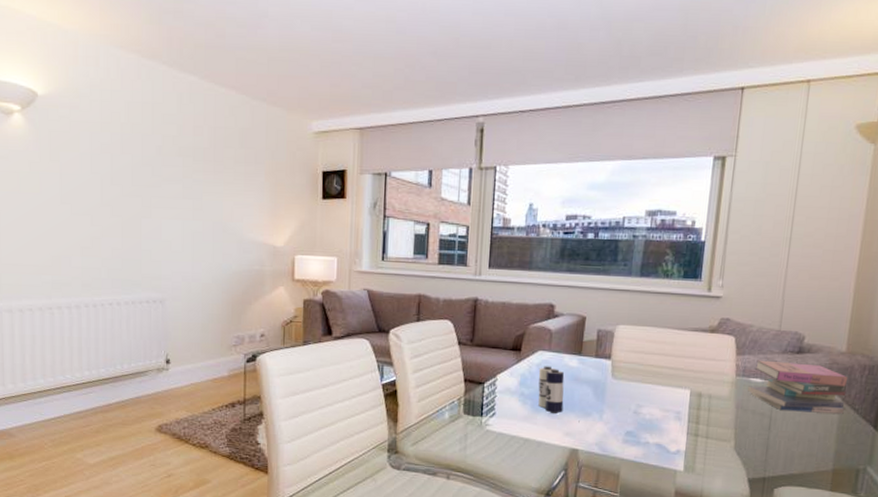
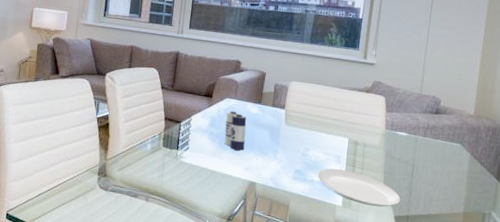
plate: none [654,427,755,470] -> present [318,168,400,207]
books: present [748,360,847,414] -> none [395,117,475,166]

